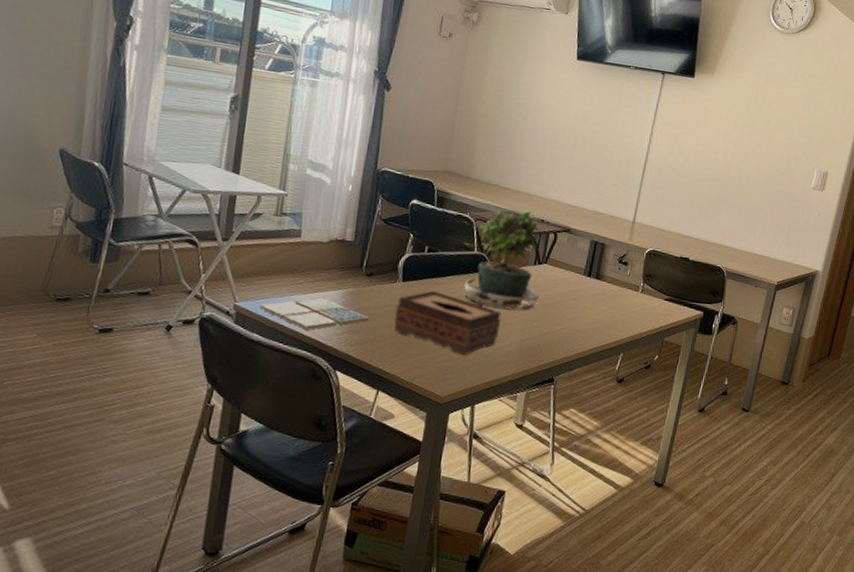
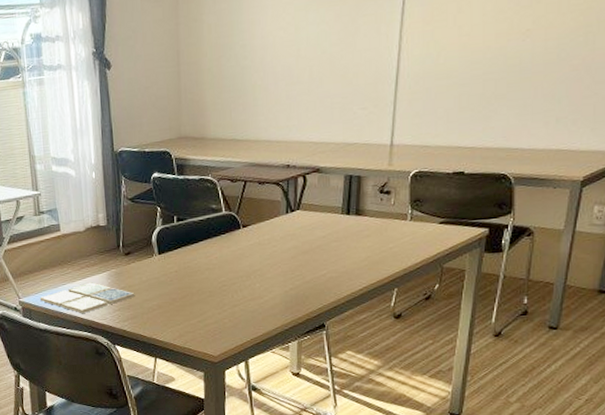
tissue box: present [394,290,501,355] -> none [157,257,261,314]
potted plant: present [462,209,541,310] -> none [217,156,297,265]

